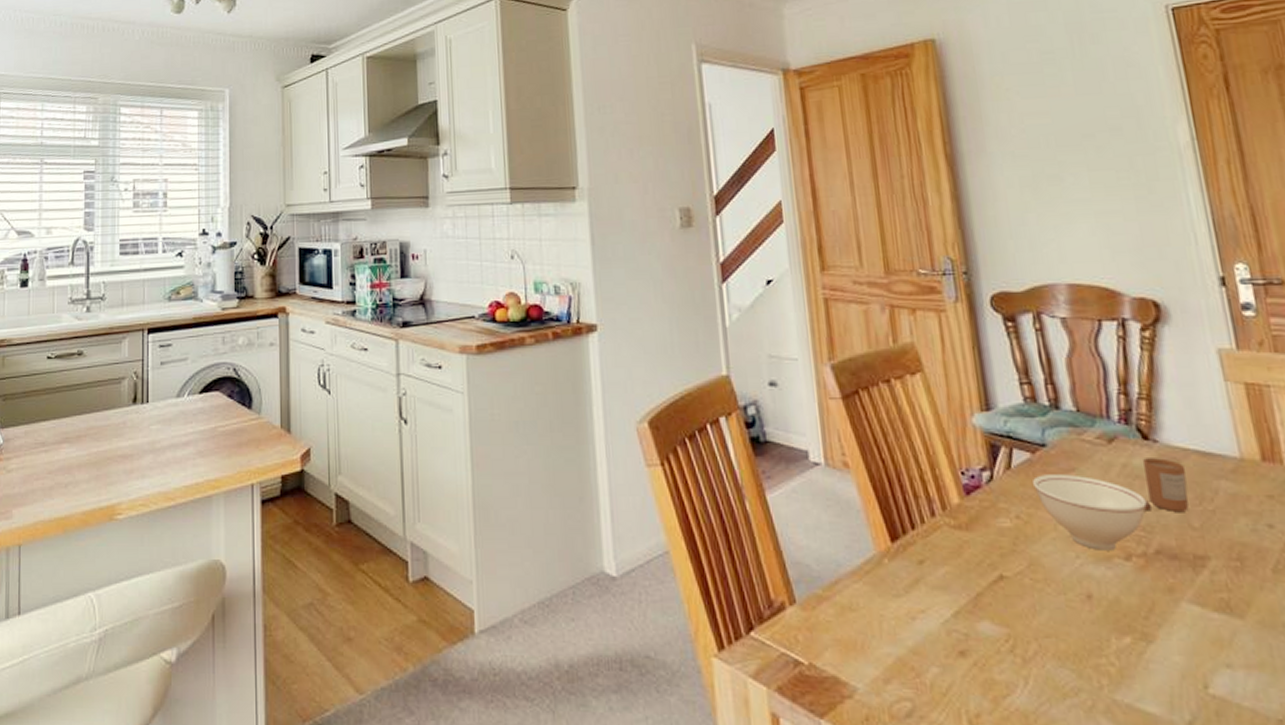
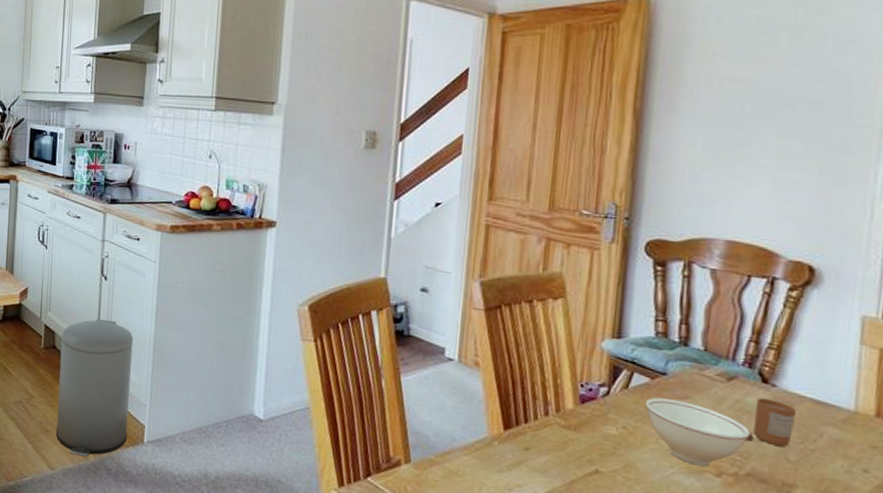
pedal bin: none [357,475,454,668] -> present [56,318,134,457]

